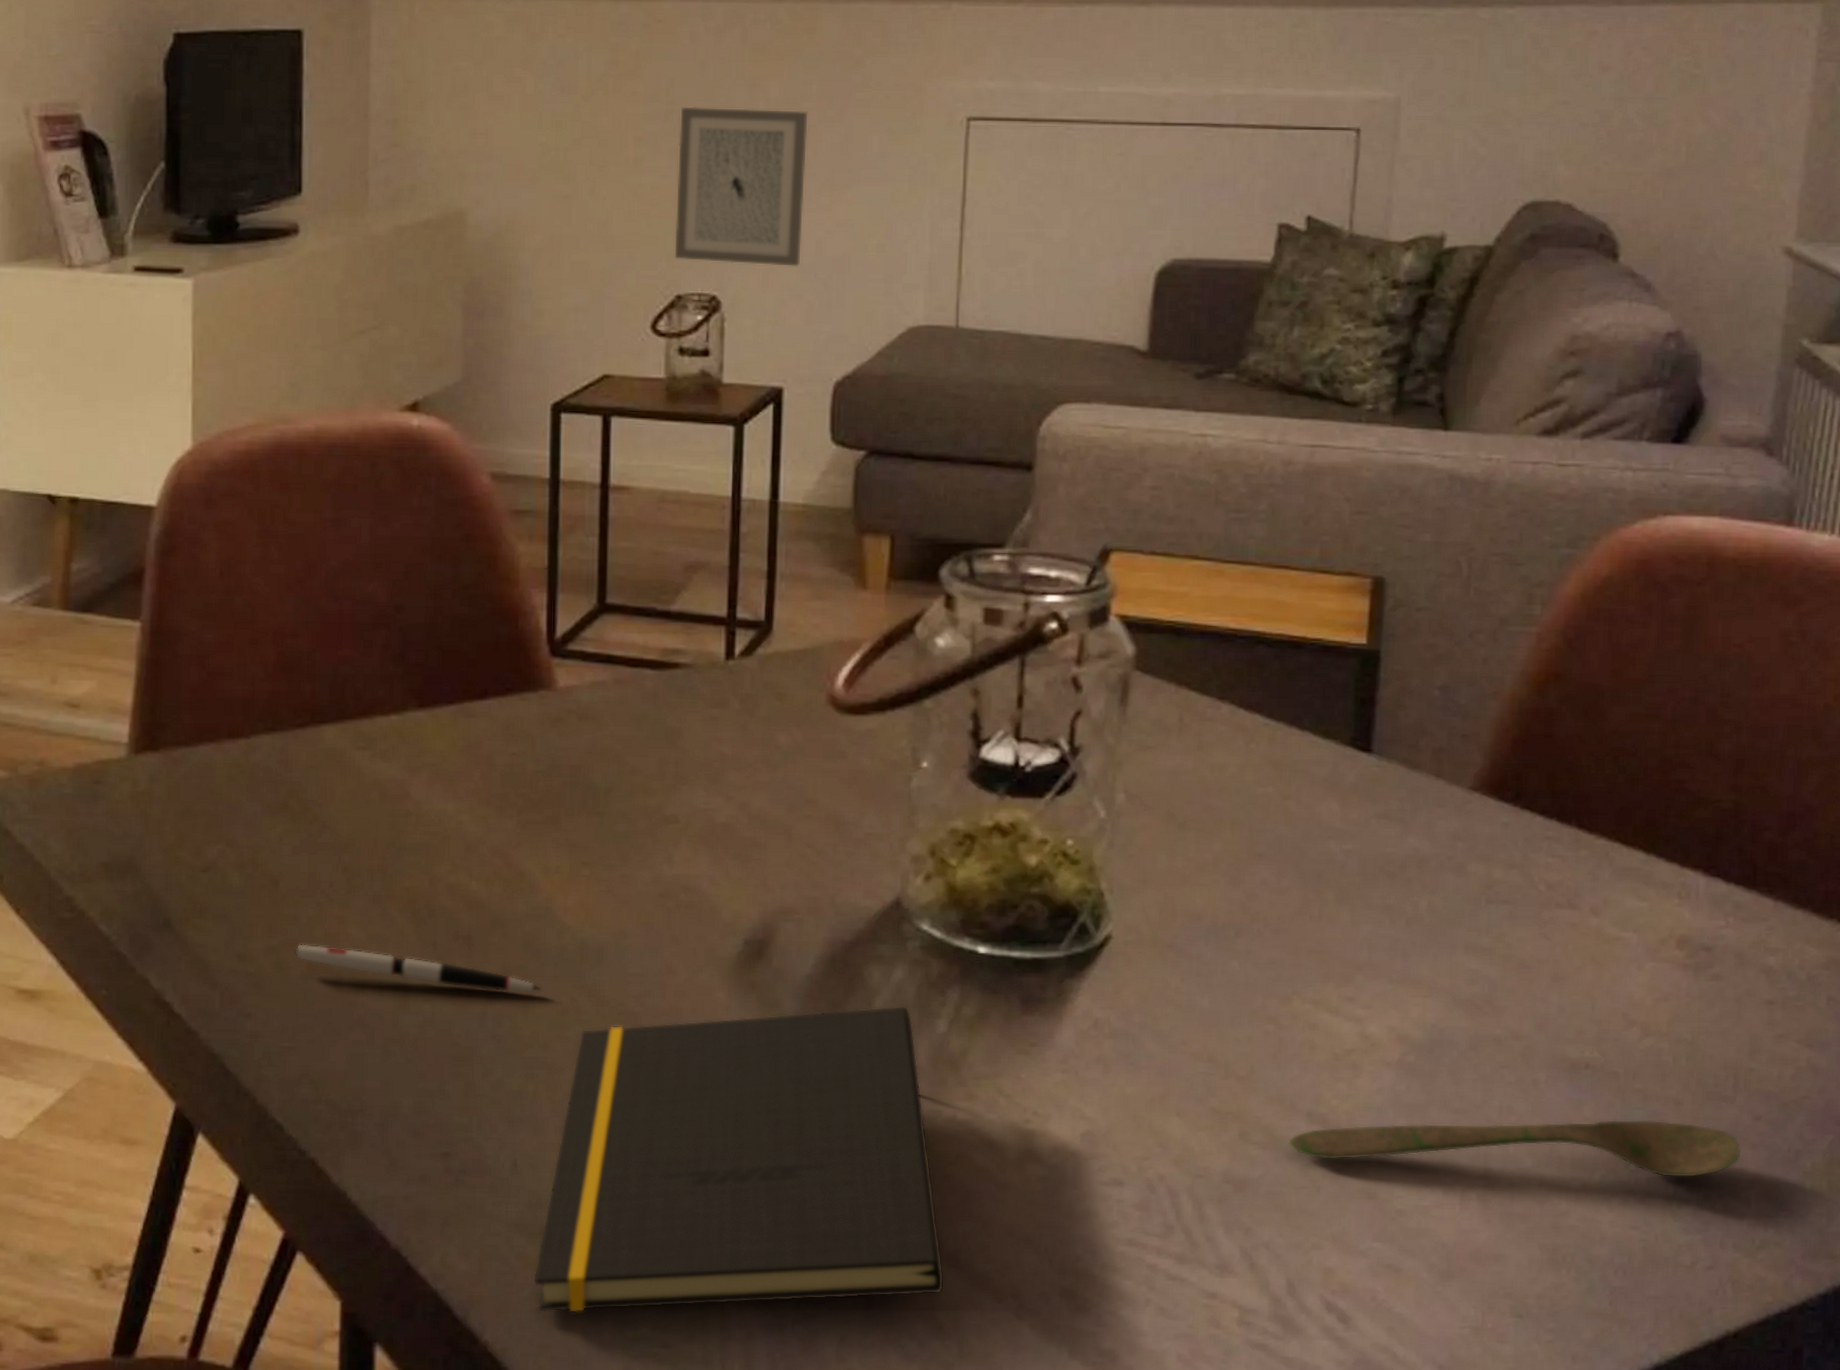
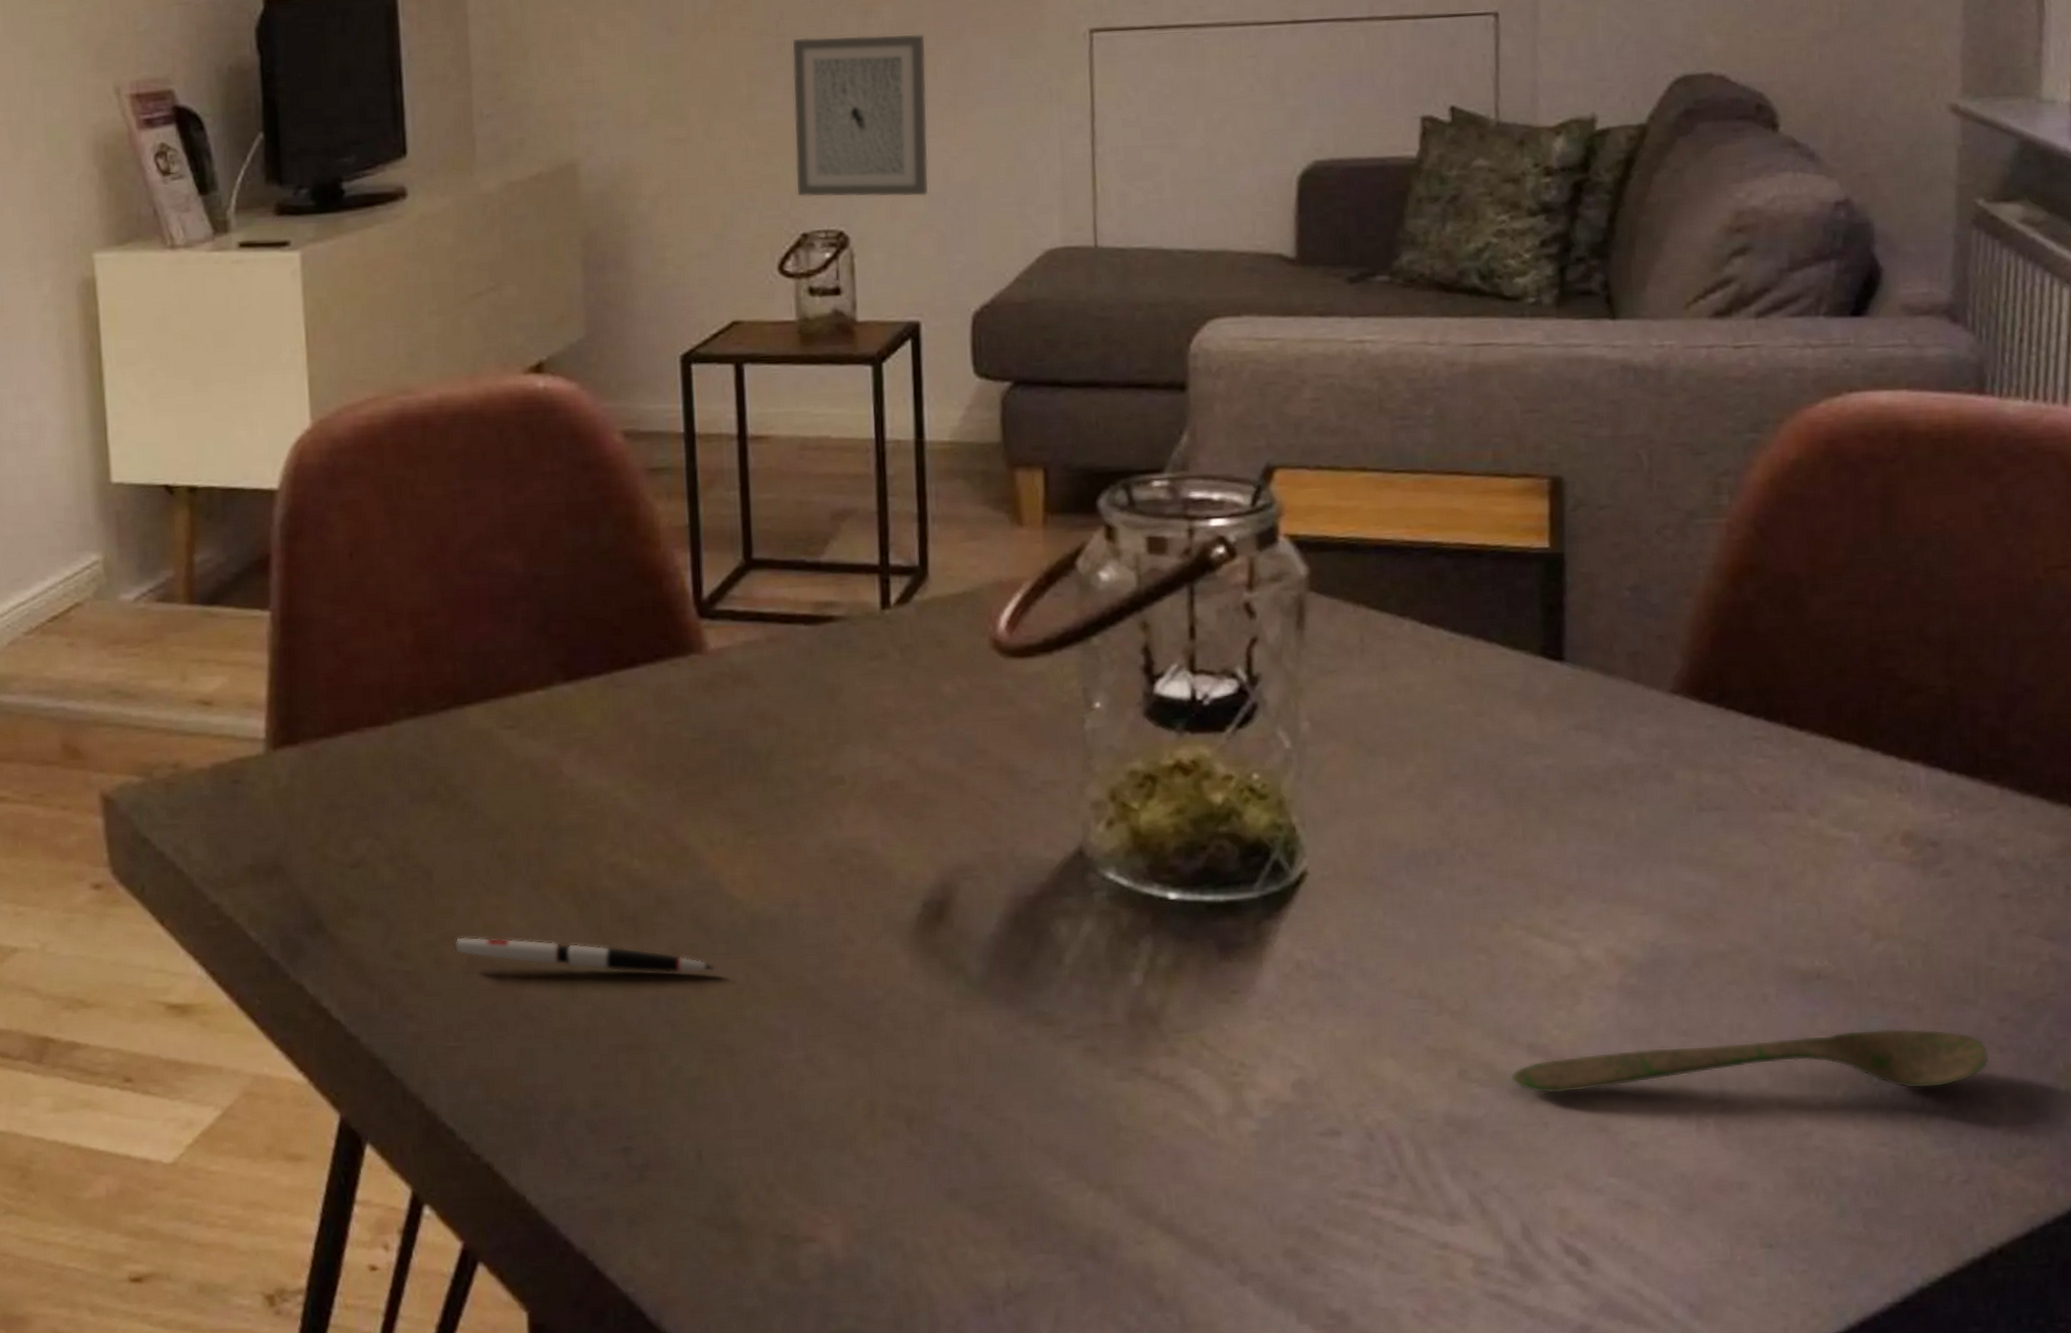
notepad: present [533,1005,945,1313] -> none [727,960,1161,1309]

